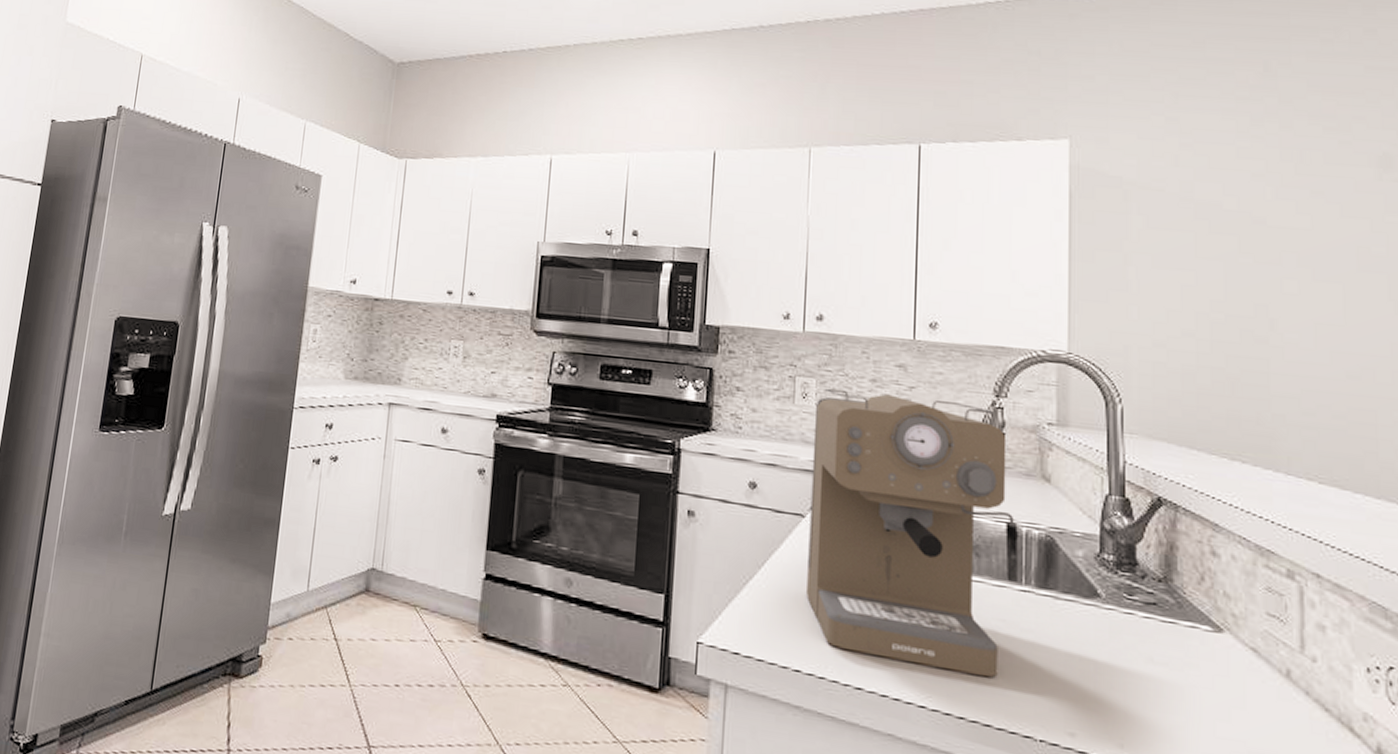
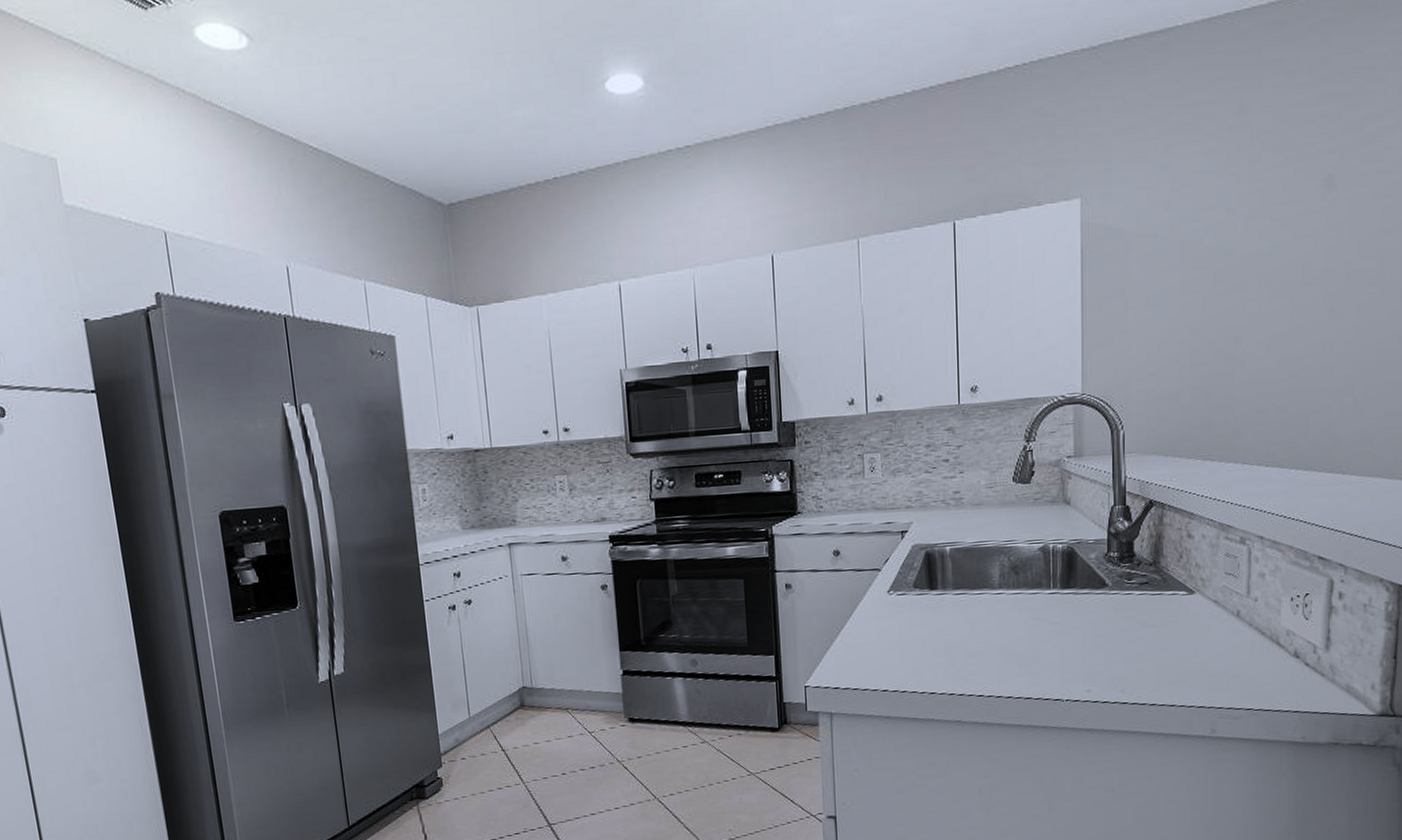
coffee maker: present [806,388,1019,677] -> none [882,452,1048,667]

